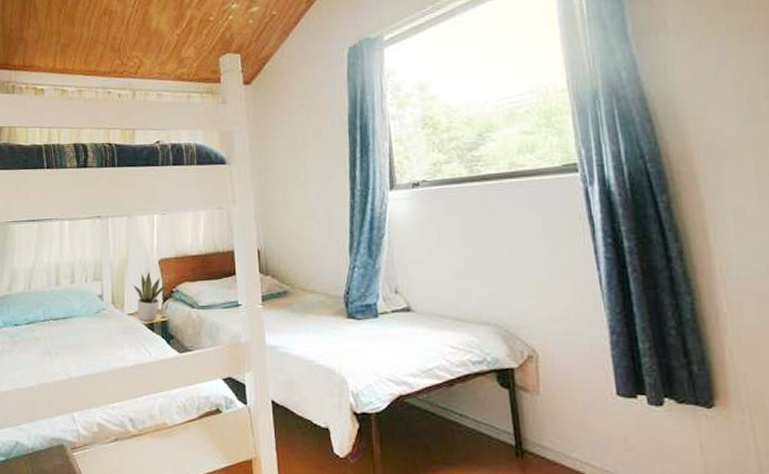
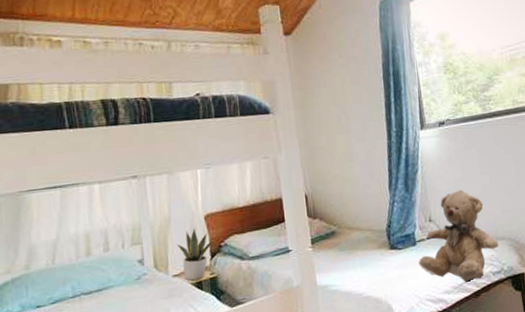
teddy bear: none [380,261,482,369] -> present [419,189,499,283]

